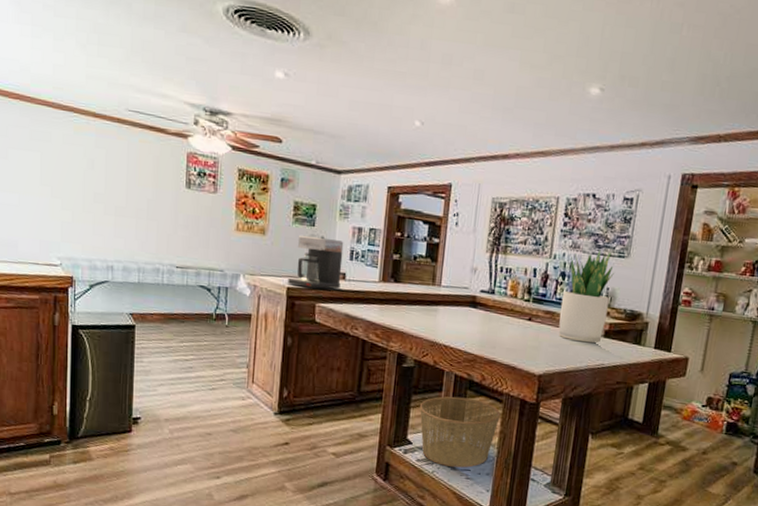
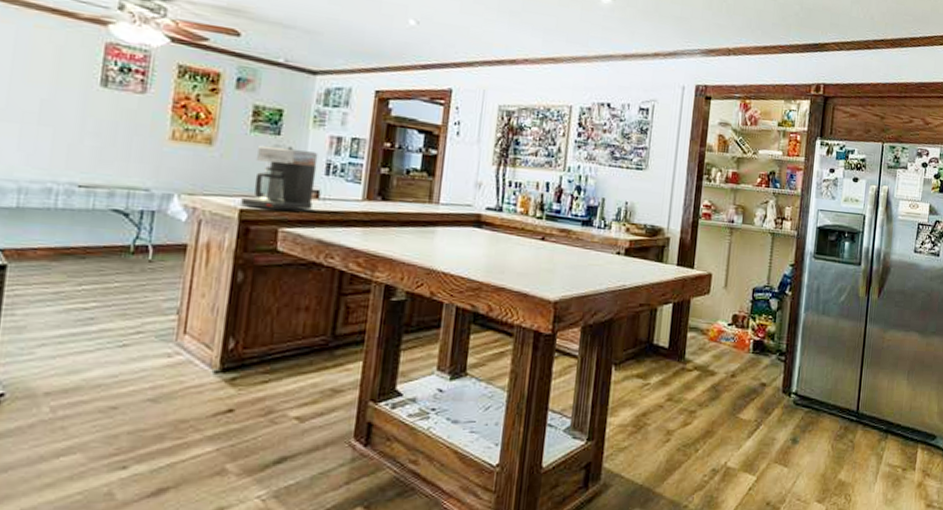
basket: present [419,396,501,468] -> none [411,333,512,420]
planter: present [558,250,614,344] -> none [575,162,633,263]

